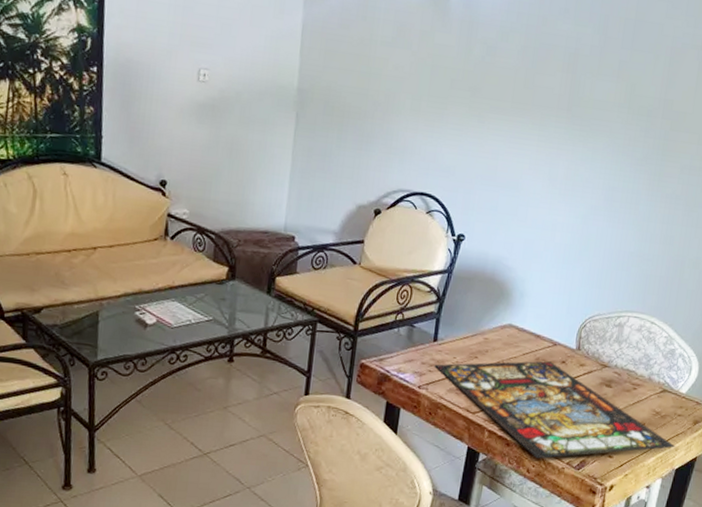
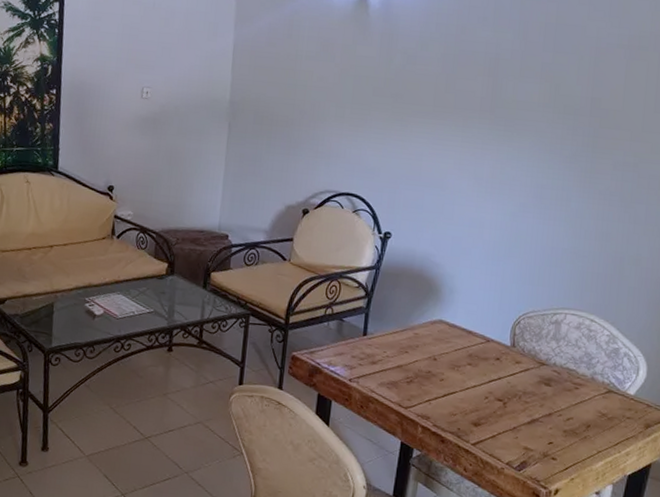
stained glass panel: present [435,361,676,459] -> none [365,357,626,458]

